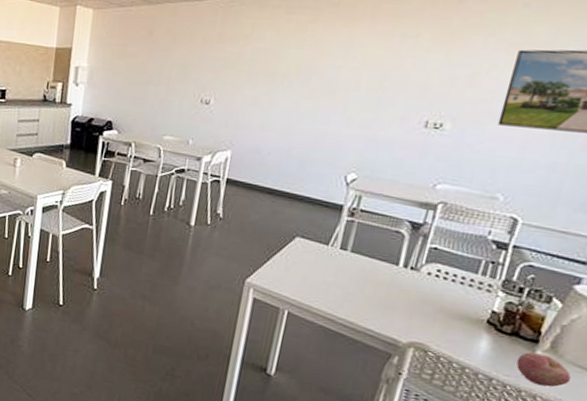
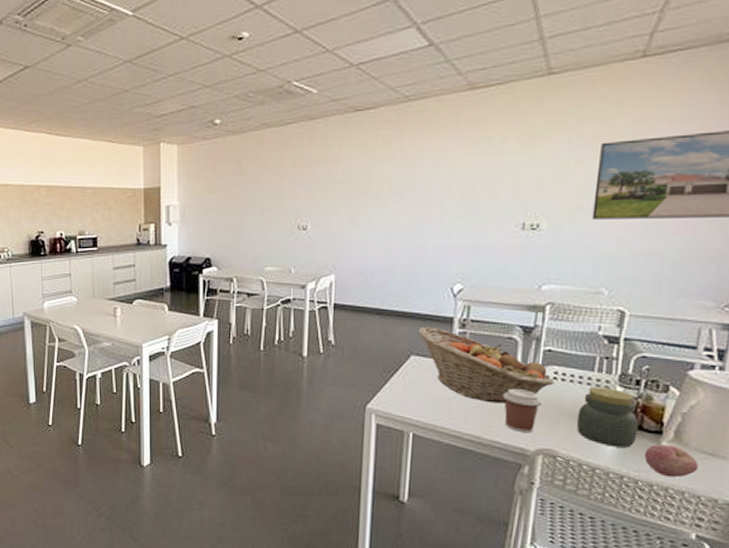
fruit basket: none [305,210,436,295] -> present [417,326,555,404]
coffee cup: none [380,280,422,325] -> present [502,388,543,433]
jar: none [452,289,516,352] -> present [576,387,639,447]

